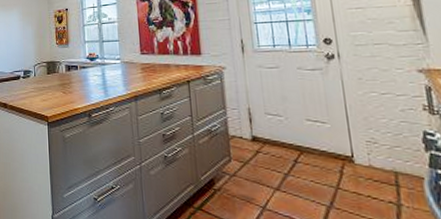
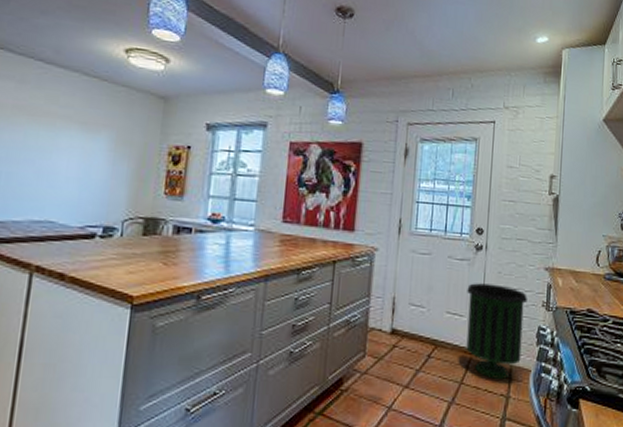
trash can: none [325,90,408,186] -> present [466,283,527,379]

